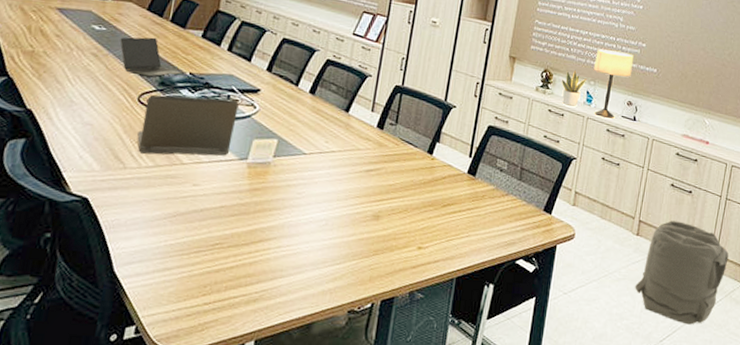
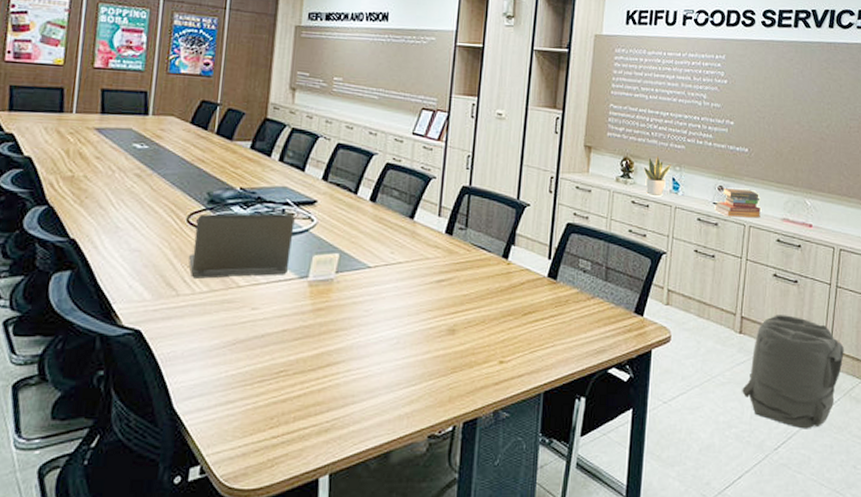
laptop: present [120,37,184,78] -> none [164,152,234,195]
table lamp: present [593,49,634,119] -> none [678,131,722,206]
books: none [623,104,664,133] -> present [715,188,760,218]

